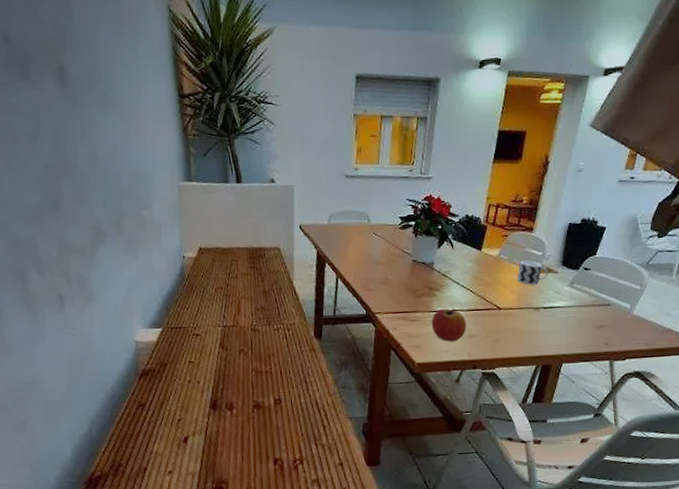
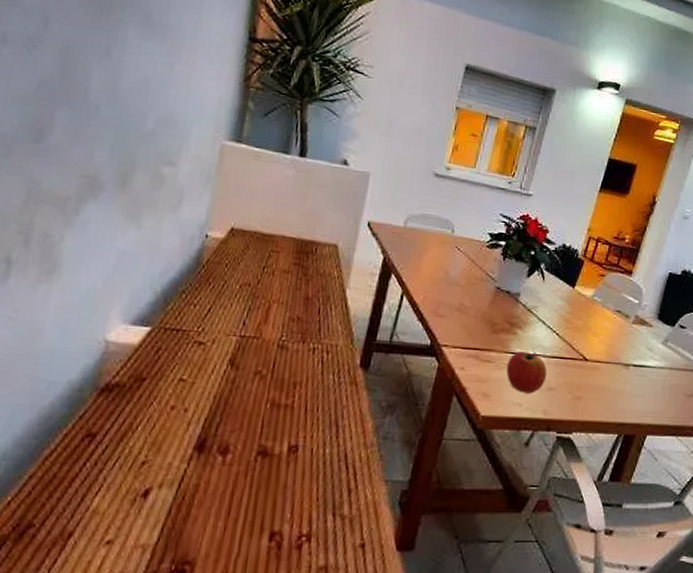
cup: present [517,260,549,285] -> none [609,306,643,337]

